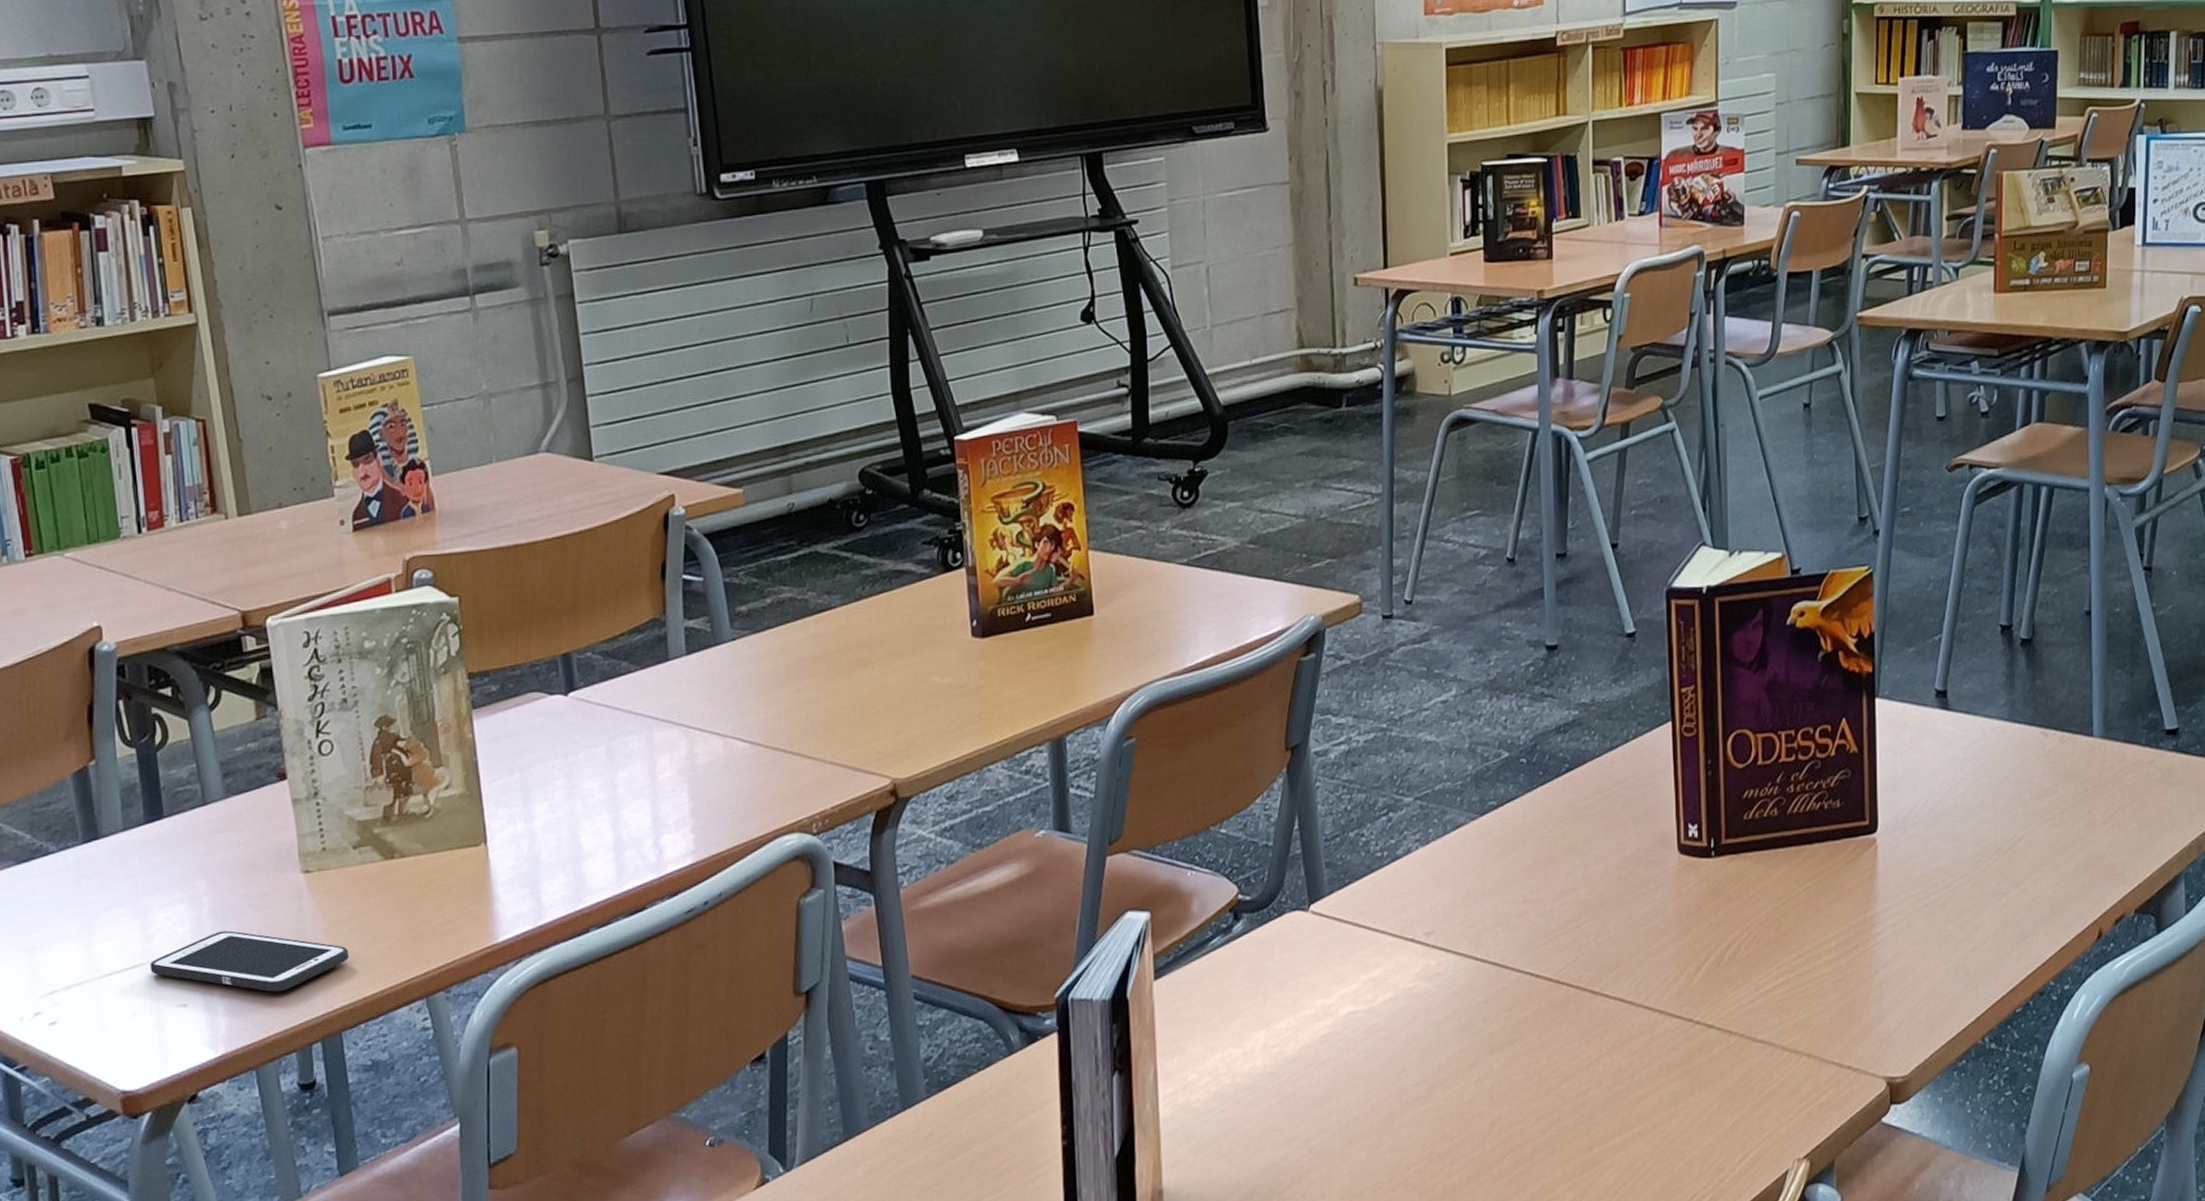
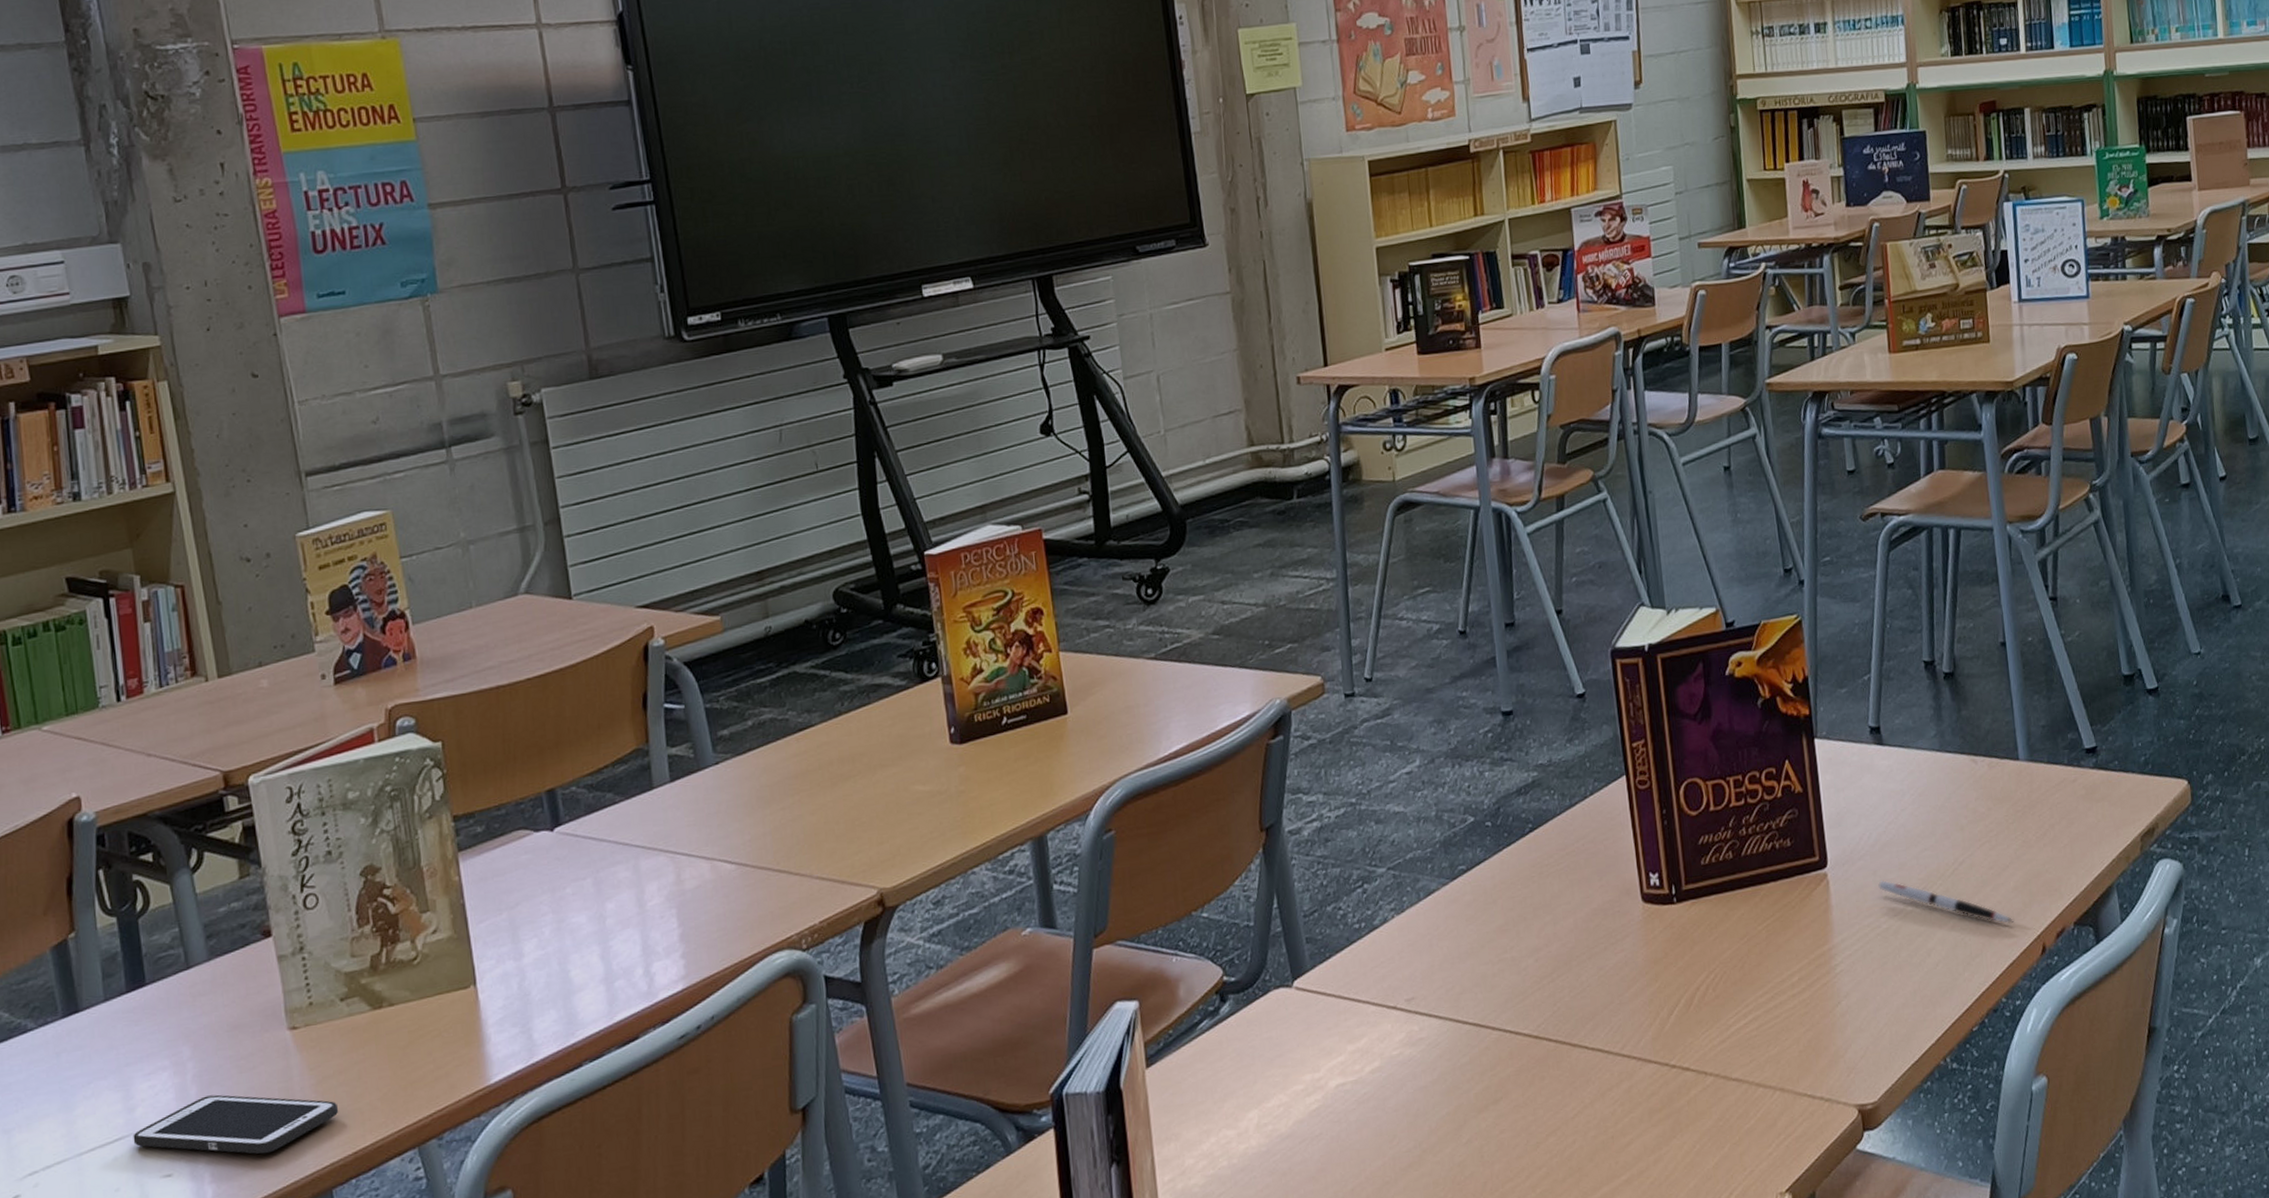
pen: none [1930,850,2071,905] -> present [1878,880,2015,923]

